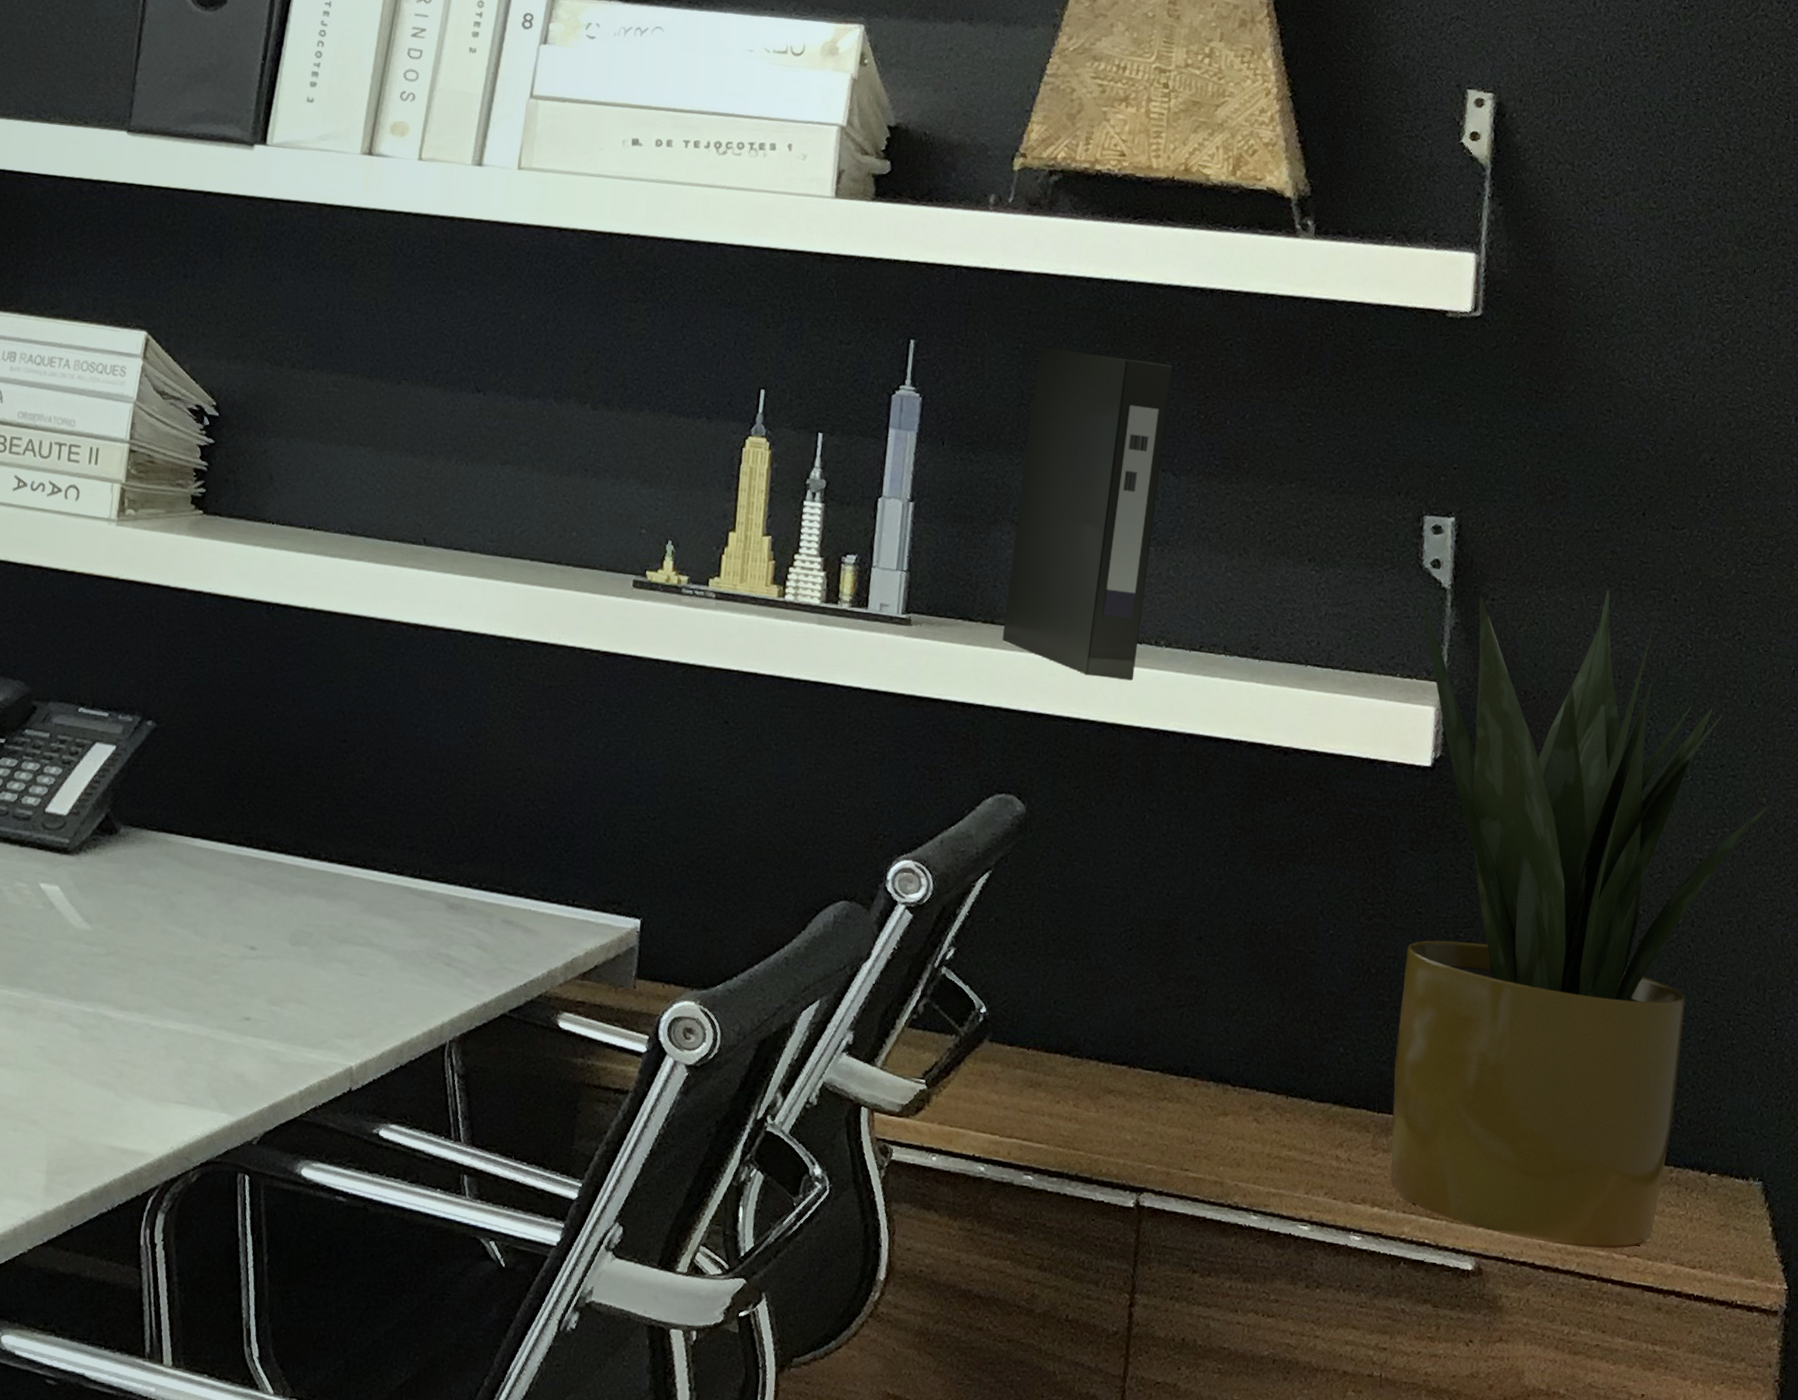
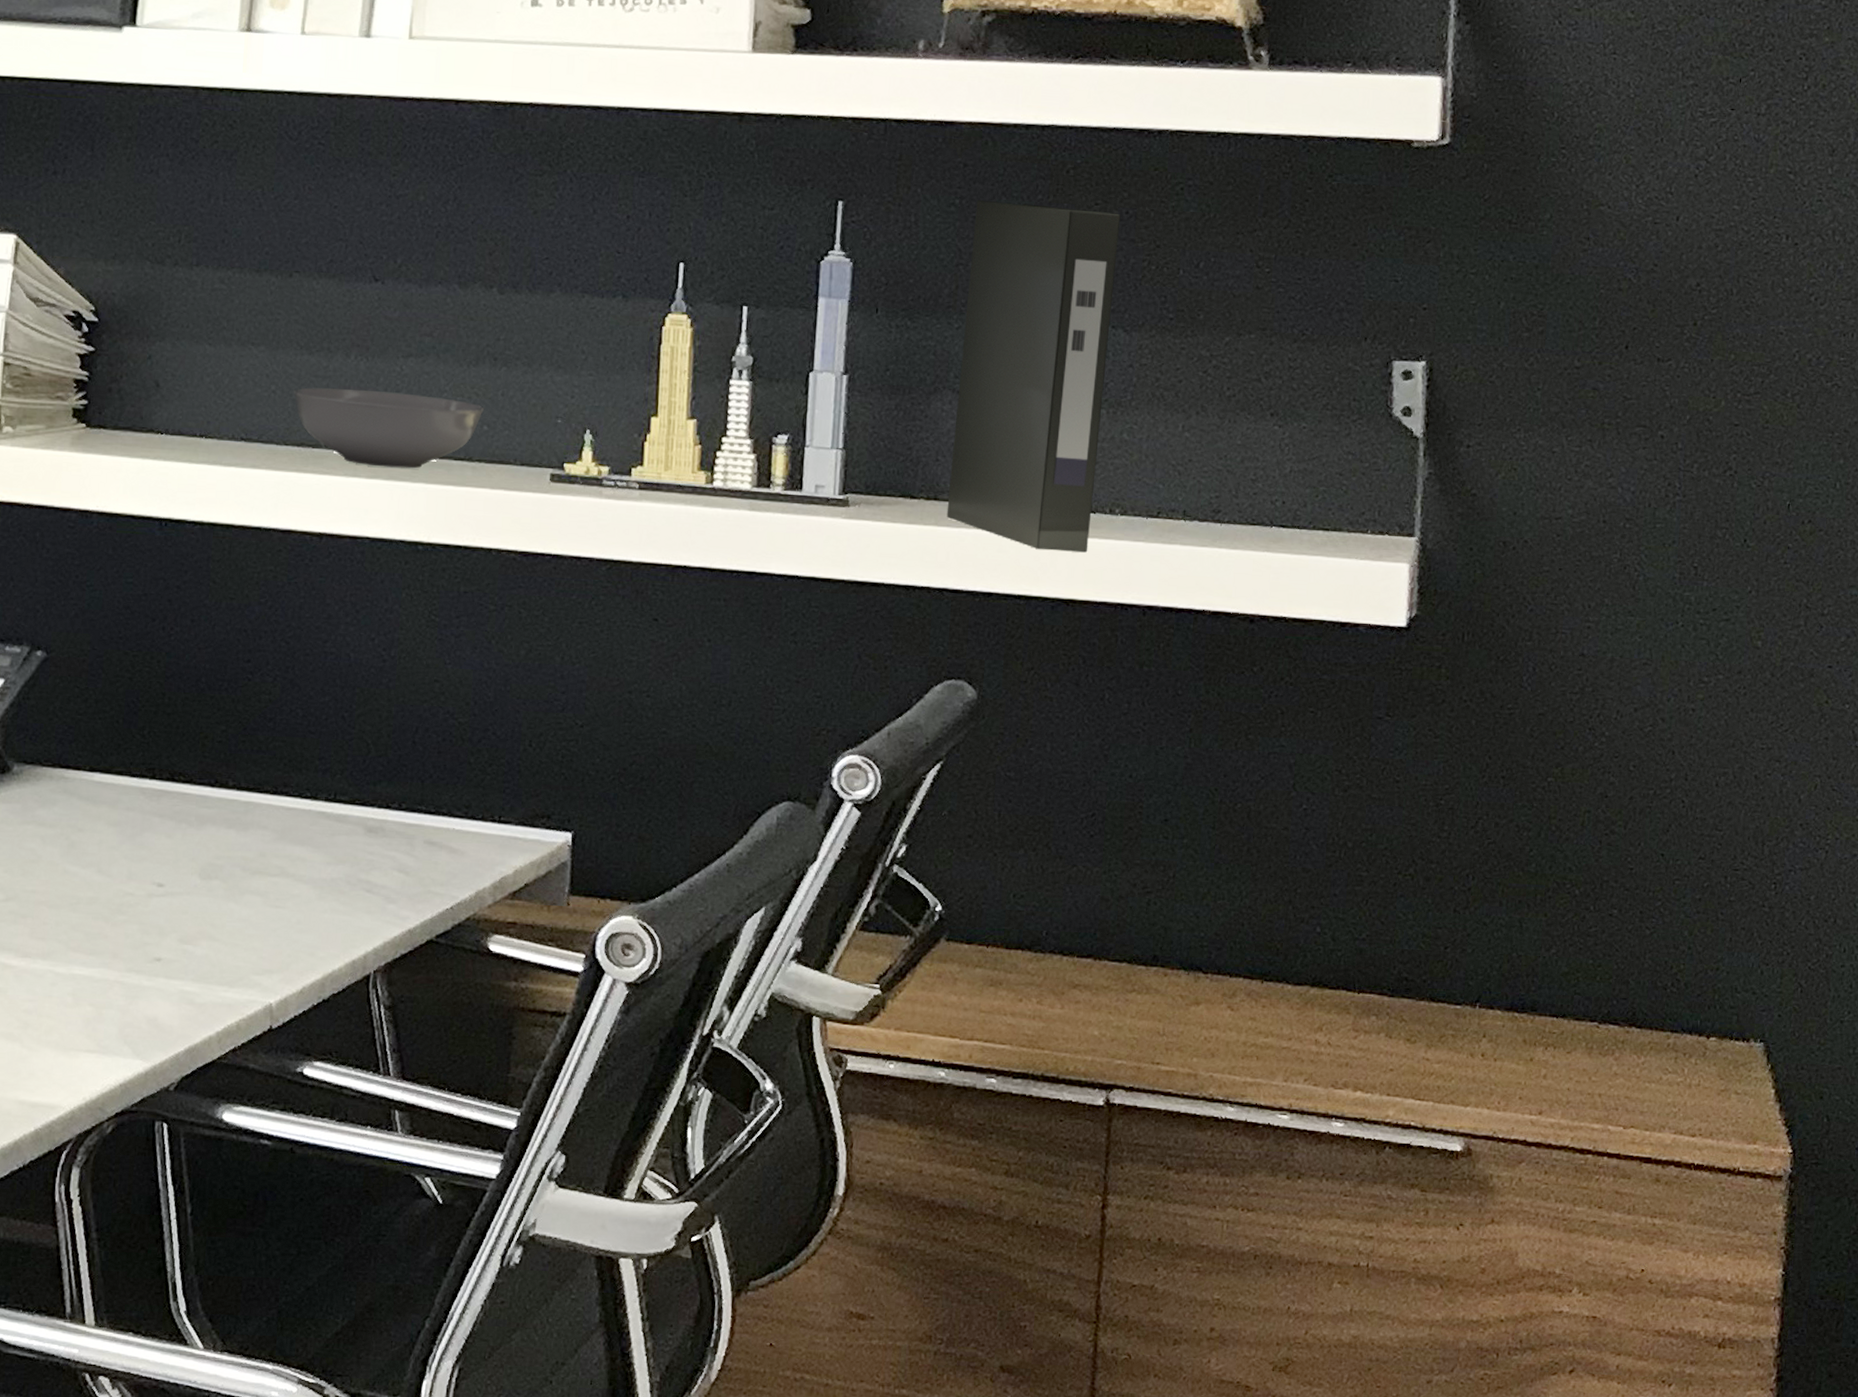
bowl: none [397,487,575,569] -> present [293,387,485,469]
planter: present [1390,589,1770,1249] -> none [1372,429,1766,1121]

